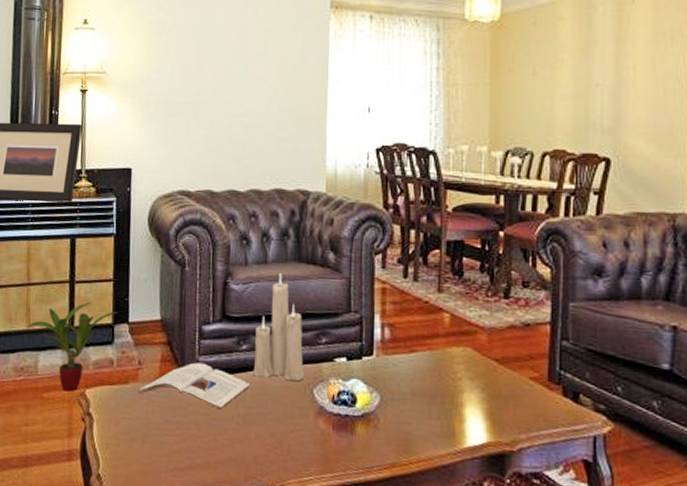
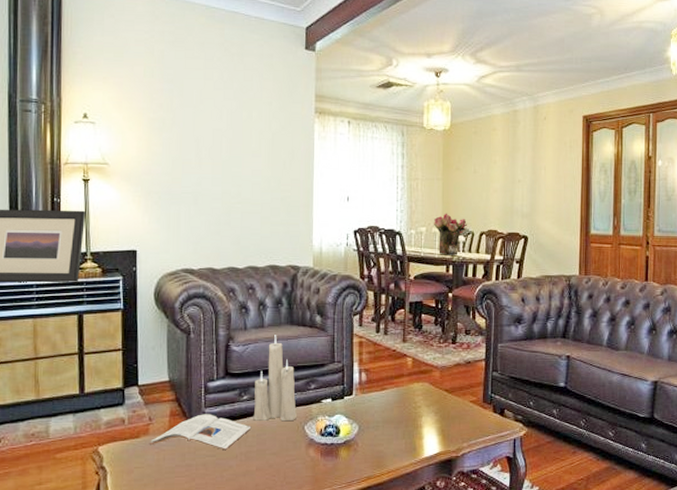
potted plant: present [27,301,119,392] -> none [37,370,128,450]
bouquet: none [478,127,524,182] -> present [433,213,467,255]

